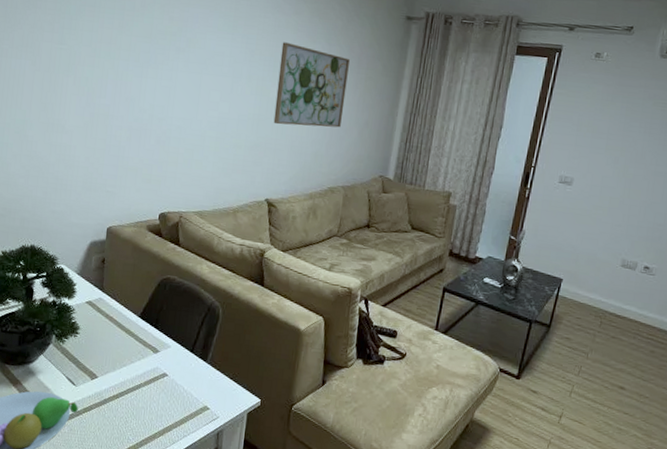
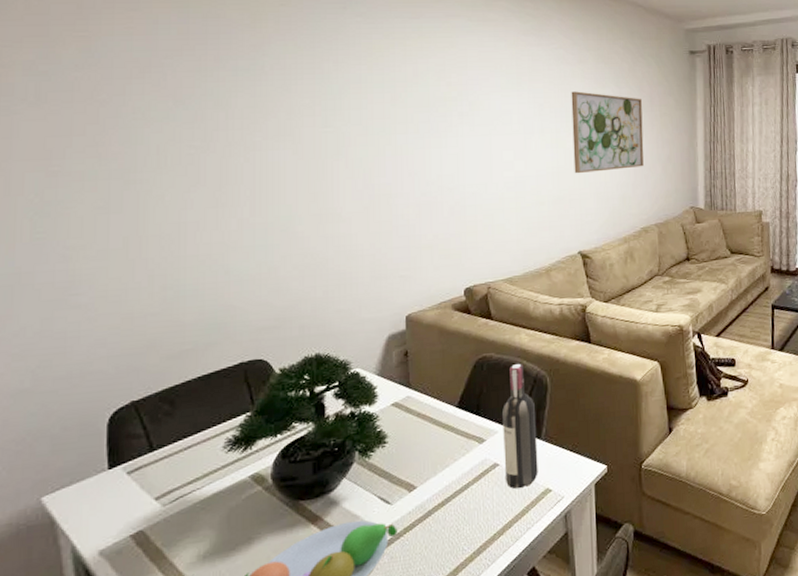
wine bottle: none [171,291,206,401] -> present [502,364,538,489]

